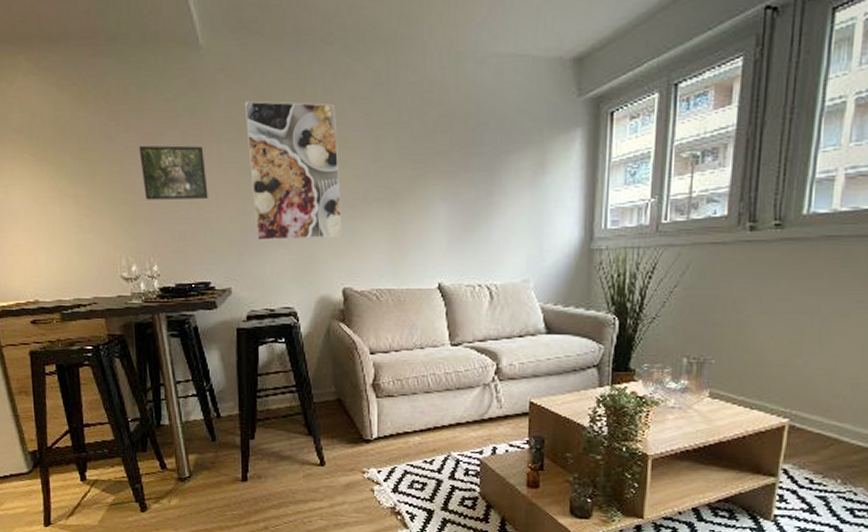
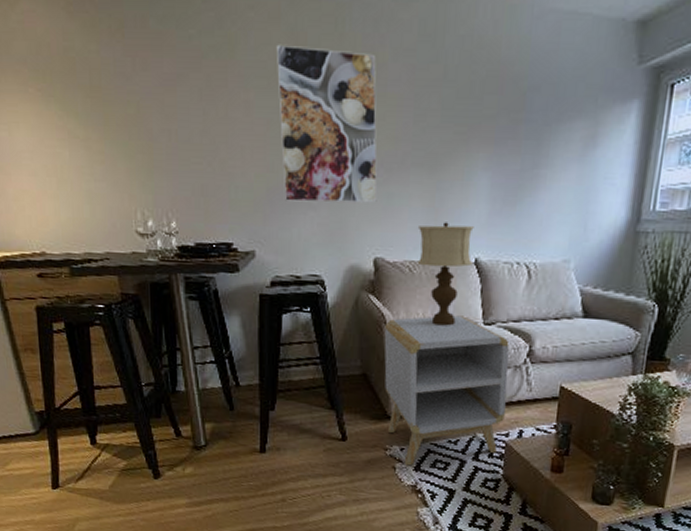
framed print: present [139,145,208,200] -> none [158,87,233,151]
side table: none [356,338,478,488] -> present [384,315,510,466]
table lamp: none [383,251,437,349] -> present [417,222,474,326]

